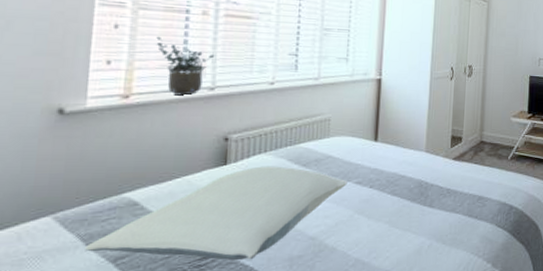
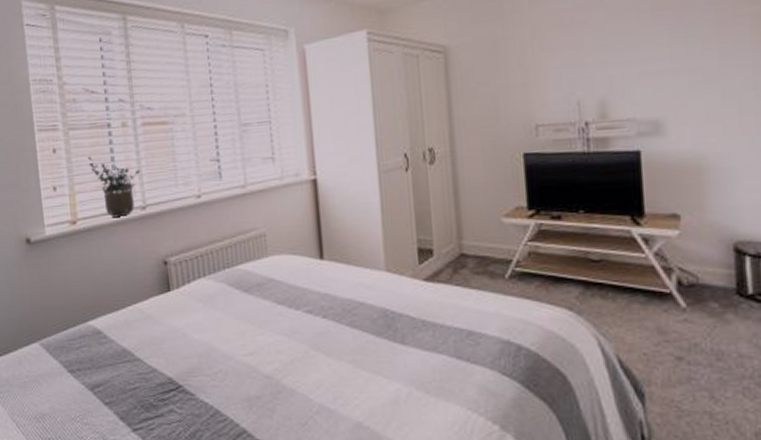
pillow: present [85,166,347,261] -> none [68,292,297,397]

